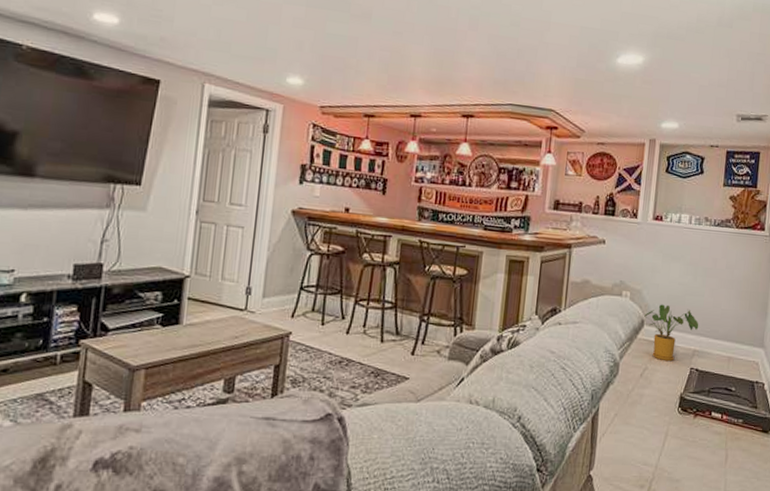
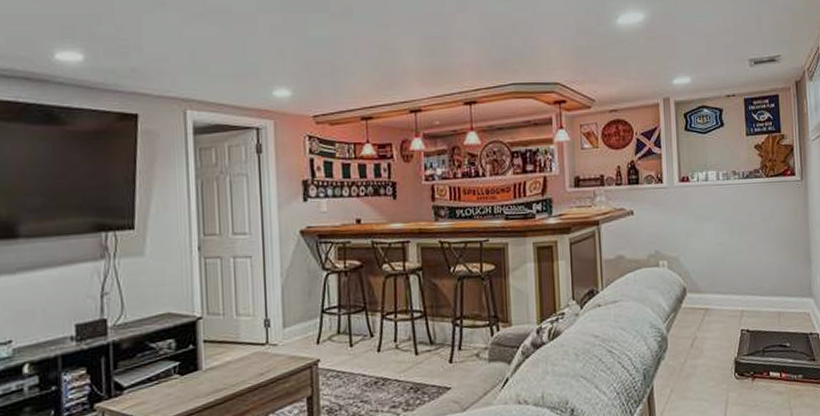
house plant: present [644,304,699,362] -> none [685,268,743,327]

